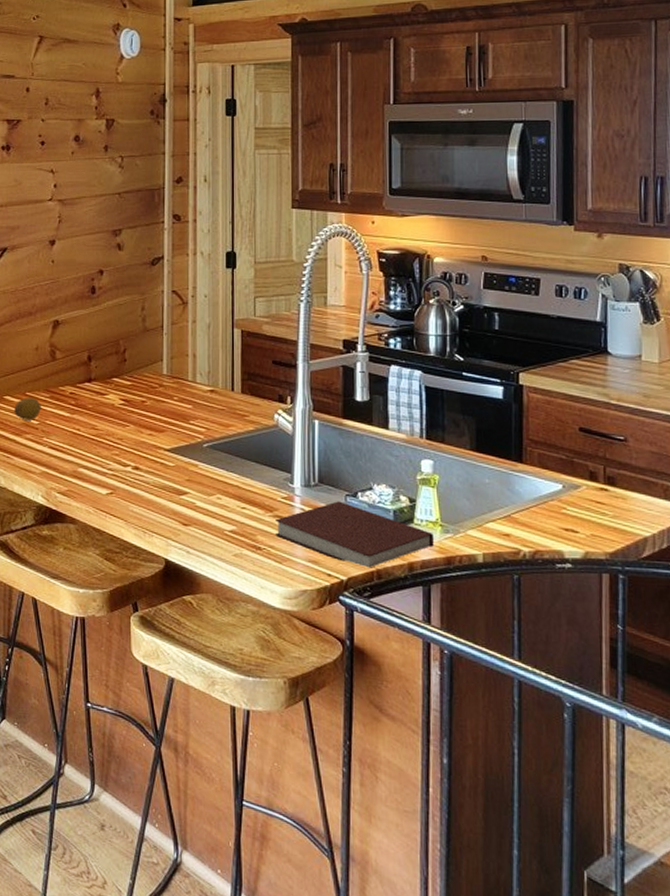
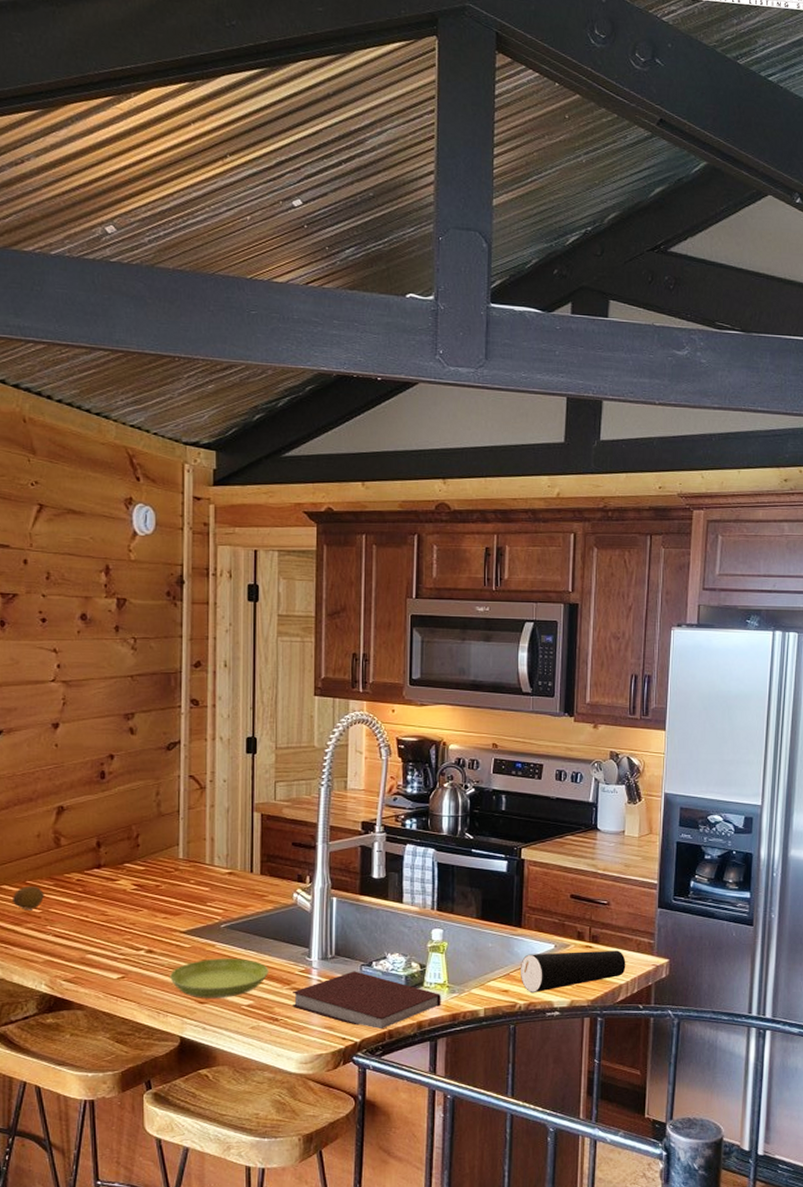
saucer: none [155,479,251,521] -> present [170,957,269,998]
speaker: none [523,494,651,540] -> present [521,950,626,994]

